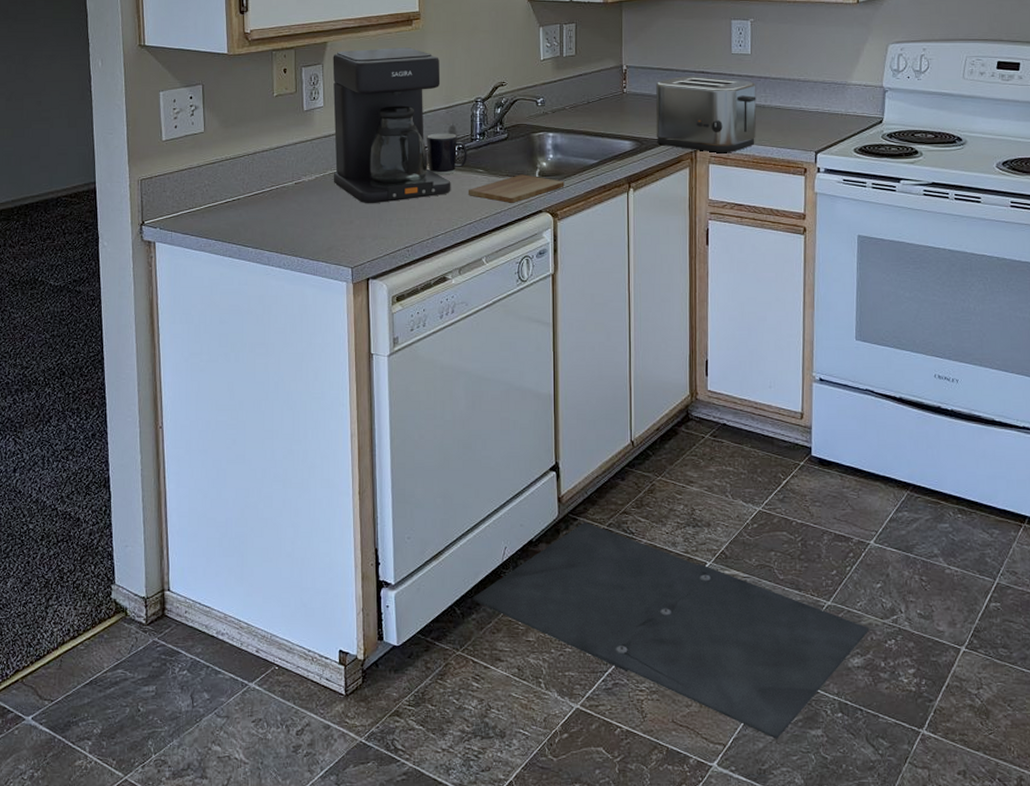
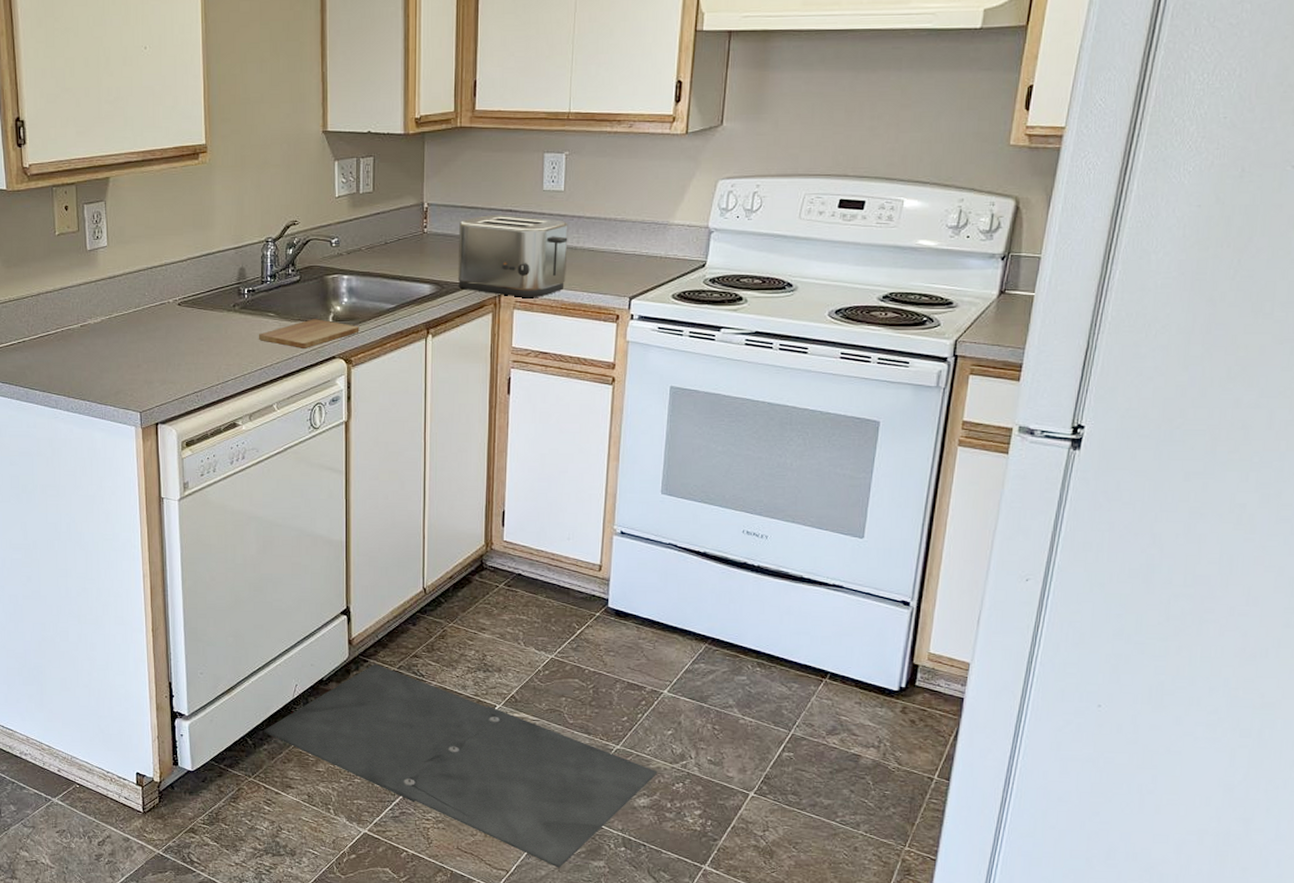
coffee maker: present [332,47,451,204] -> none [115,183,241,348]
mug: present [426,133,467,175] -> none [214,275,258,319]

